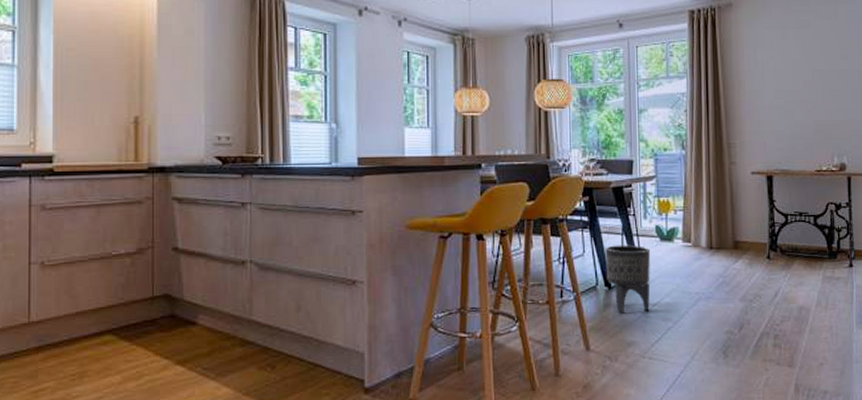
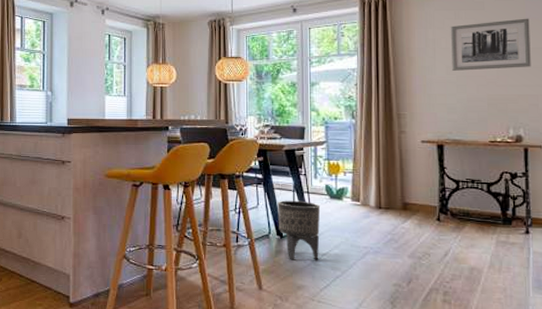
wall art: none [778,38,853,95] -> present [450,18,531,71]

